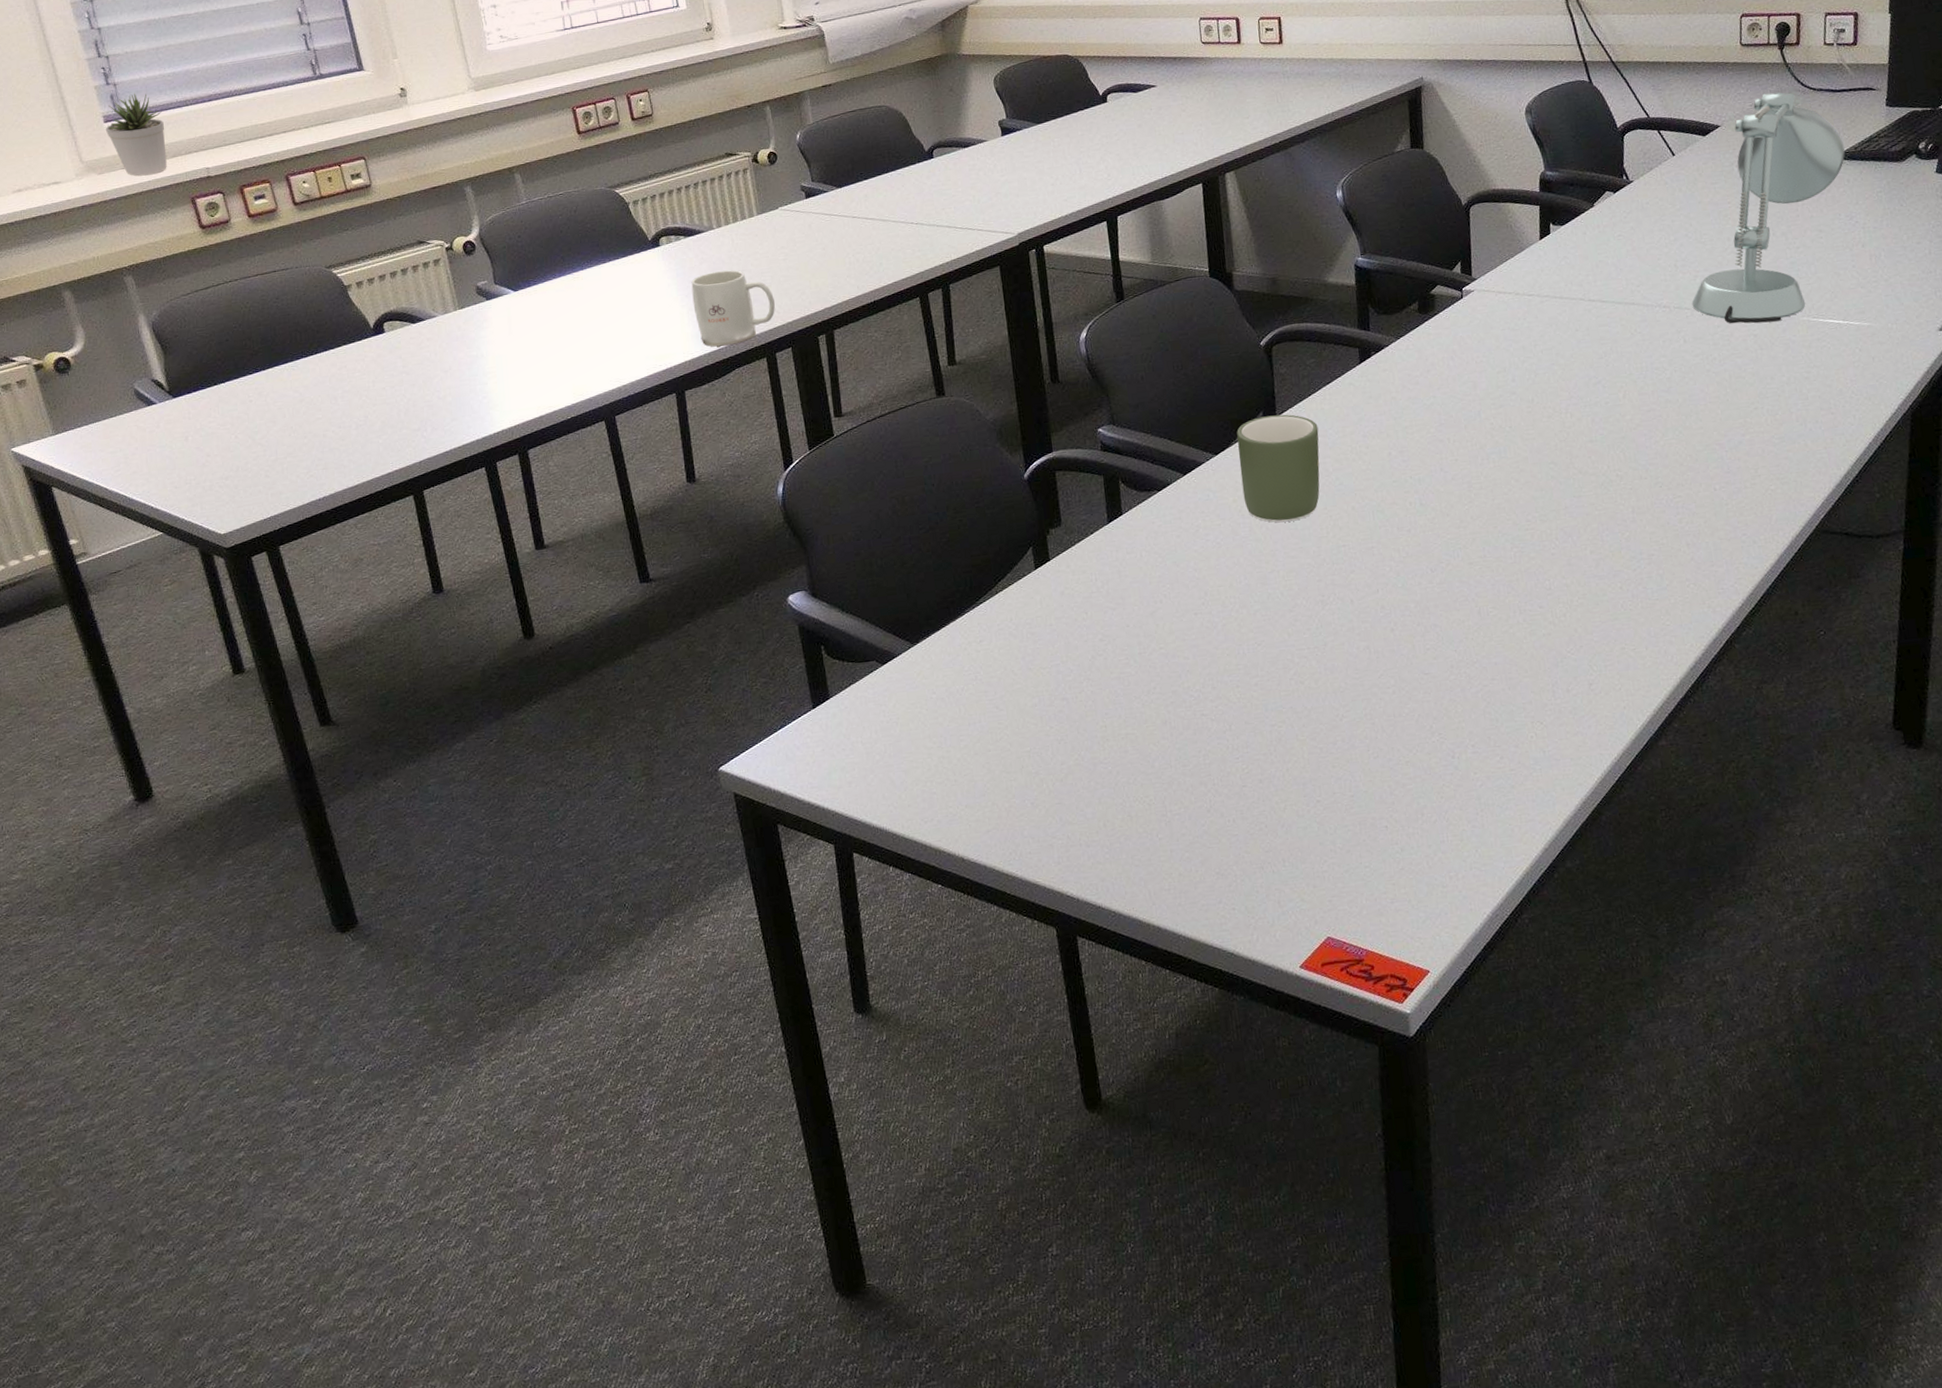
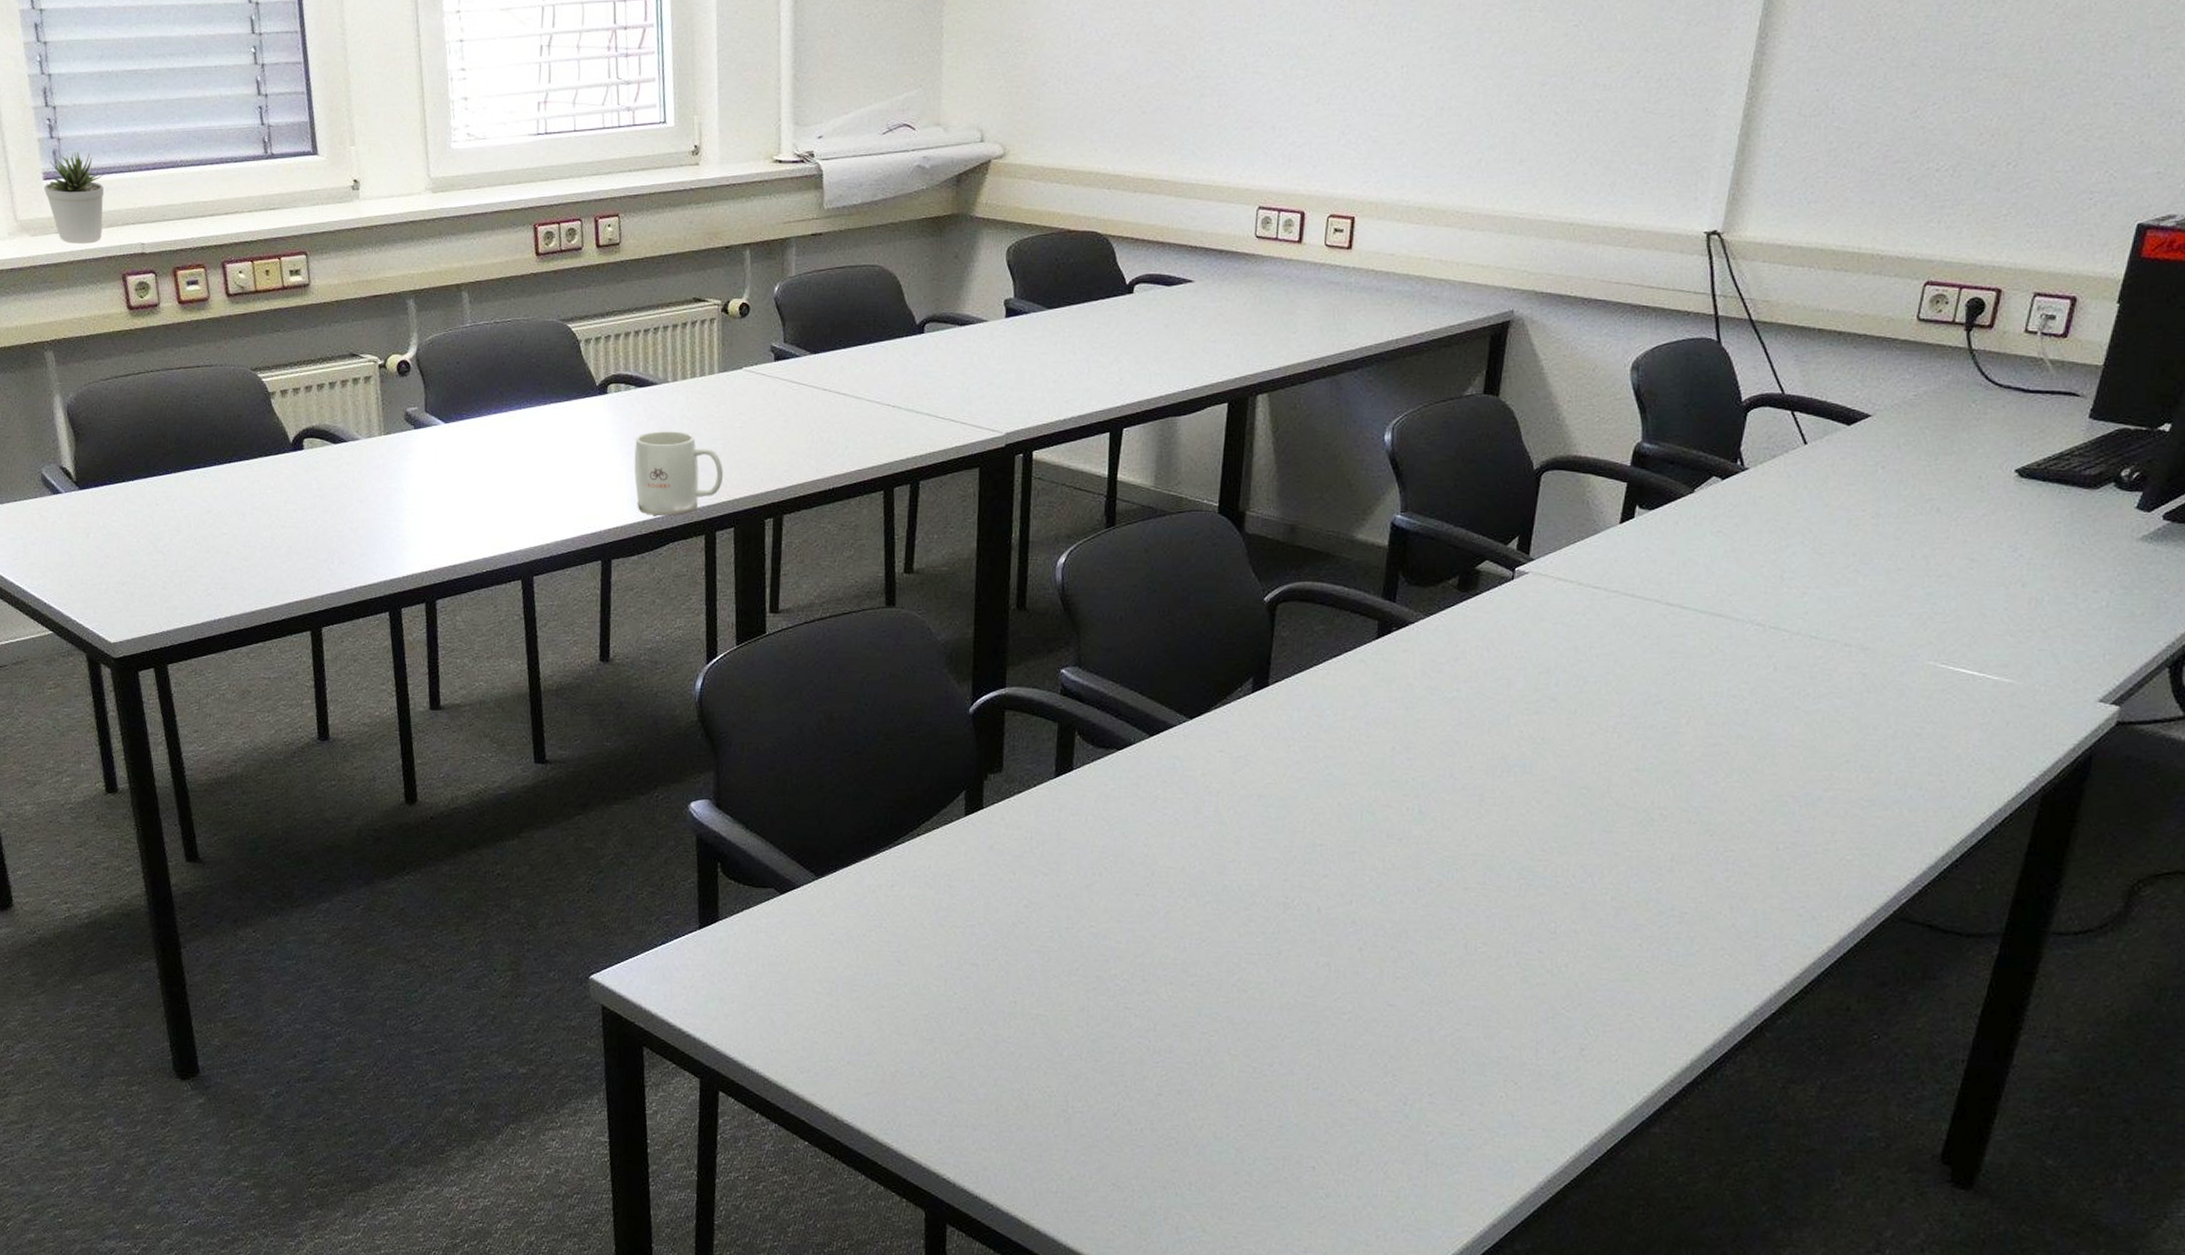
mug: present [1236,414,1320,523] -> none [1214,683,1315,808]
desk lamp: present [1691,92,1845,324] -> none [1792,382,2024,661]

